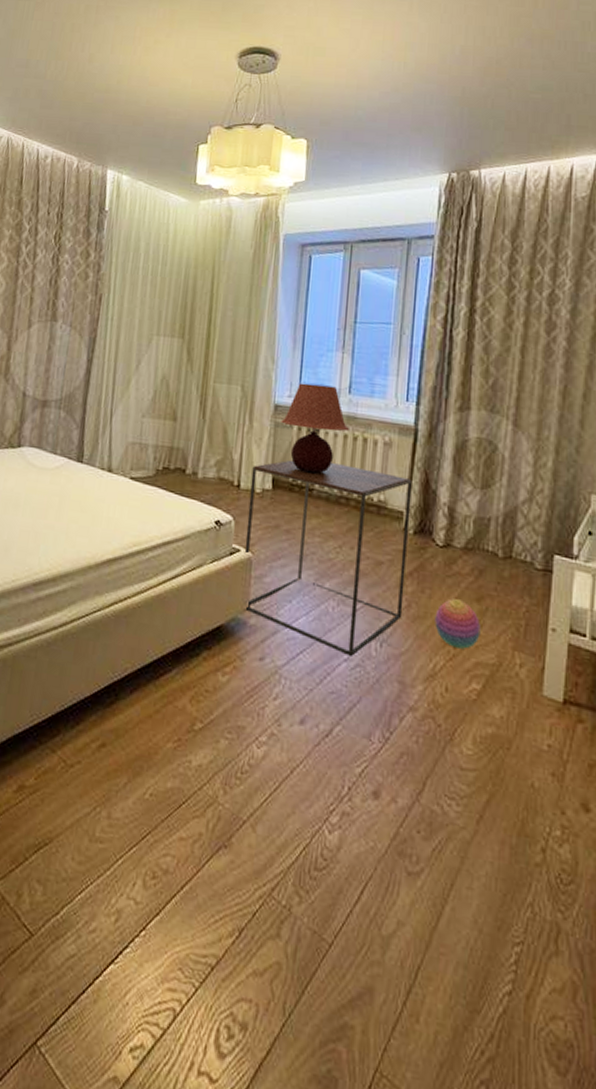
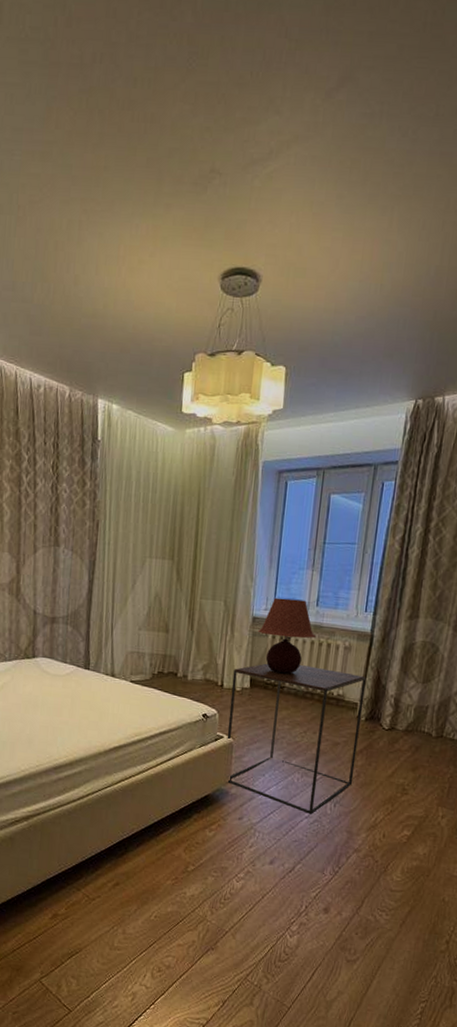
stacking toy: present [435,598,481,649] -> none [378,769,414,806]

